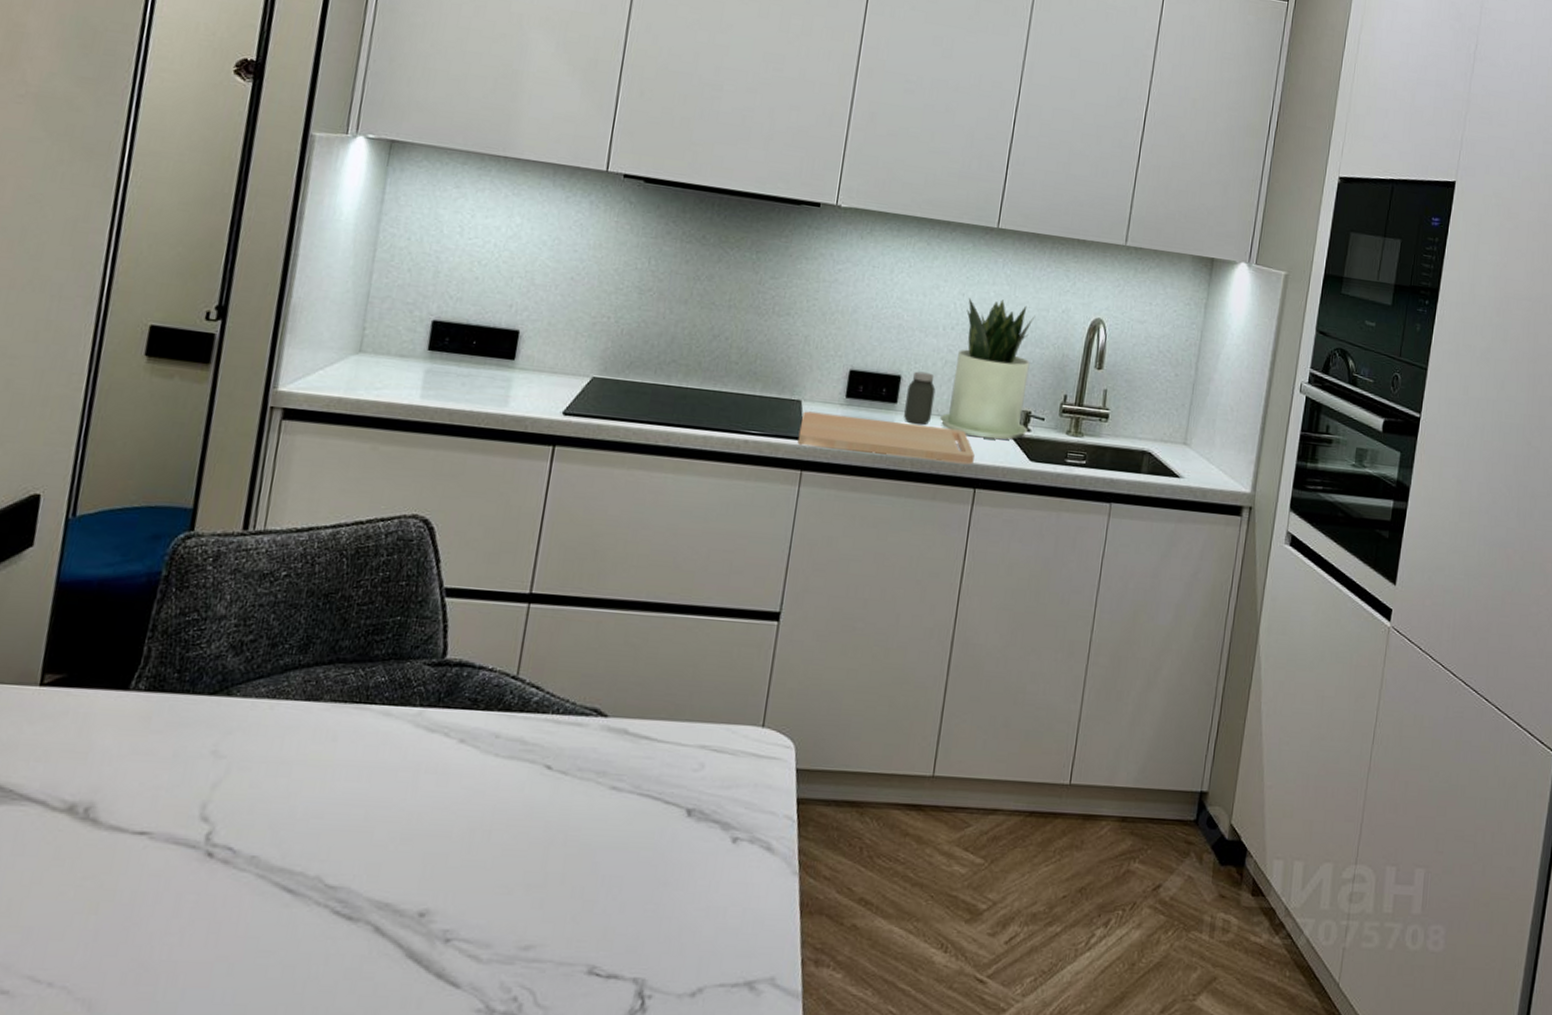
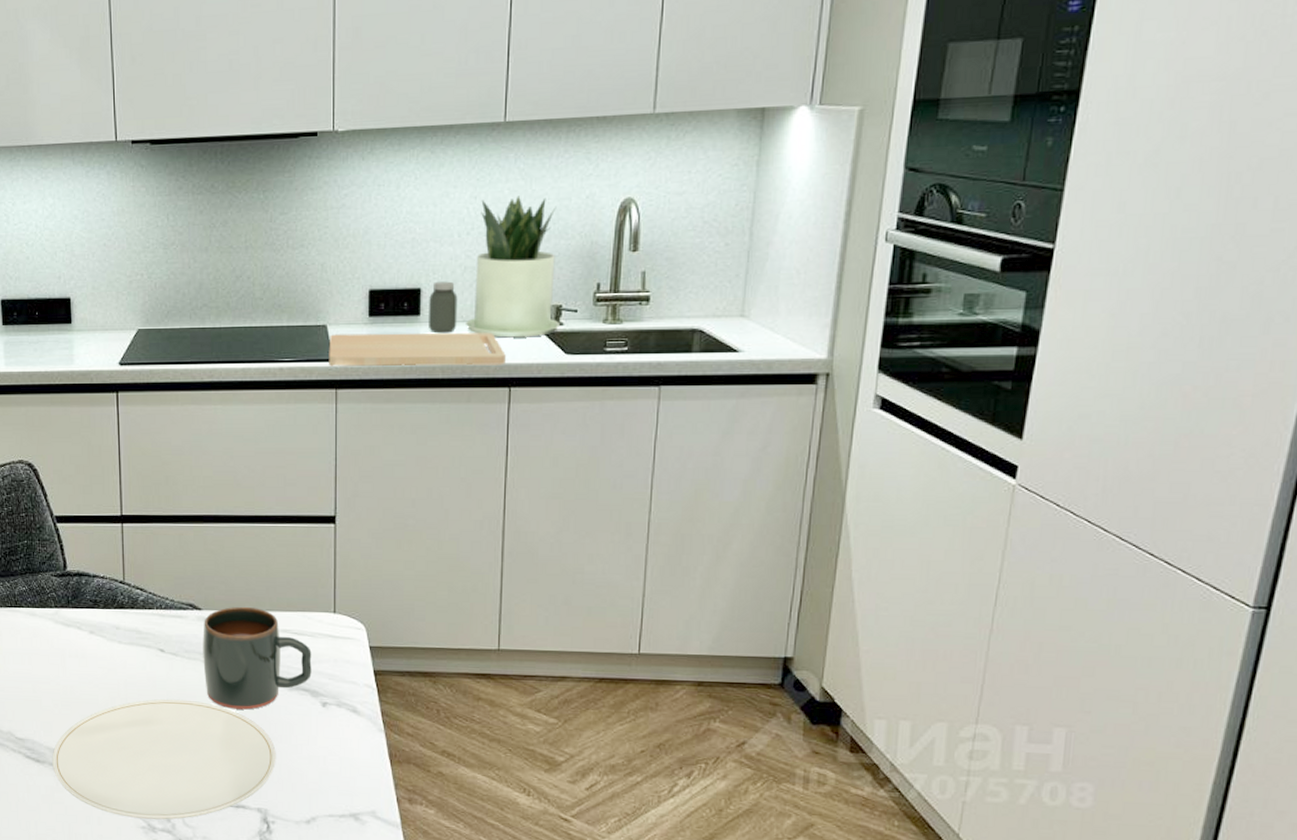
plate: none [369,831,669,999] -> present [52,699,276,820]
mug: none [595,714,730,847] -> present [203,606,312,710]

